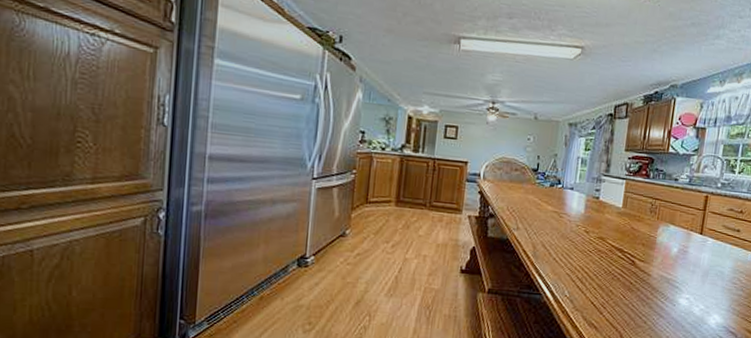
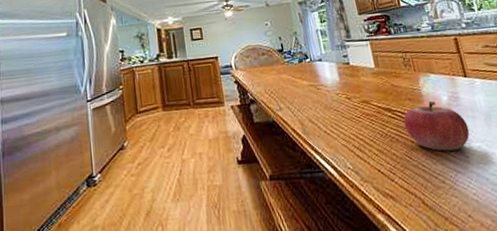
fruit: none [629,250,686,298] -> present [403,101,470,151]

